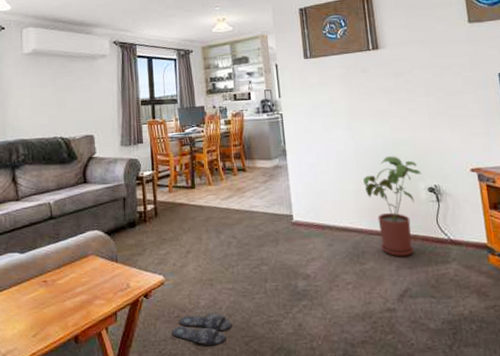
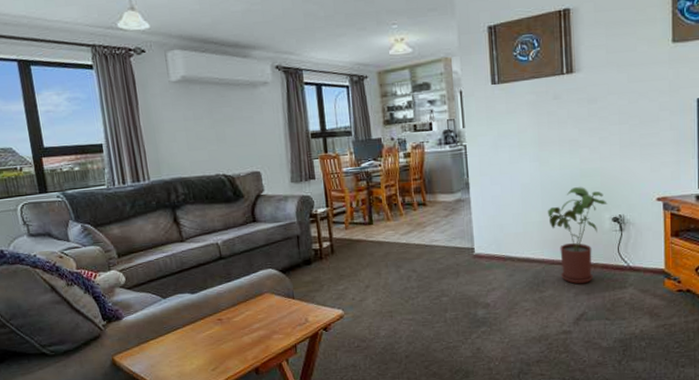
slippers: present [172,313,231,346] -> none [352,341,411,371]

